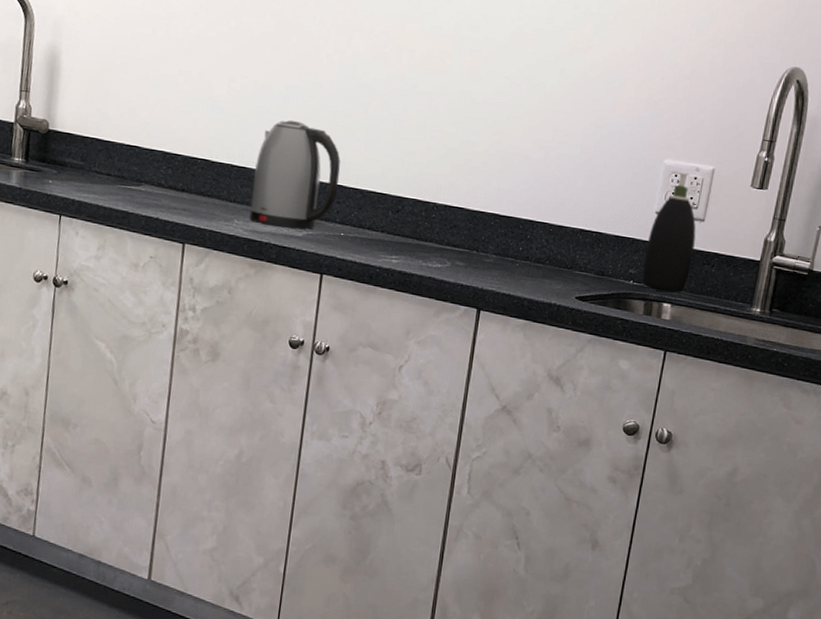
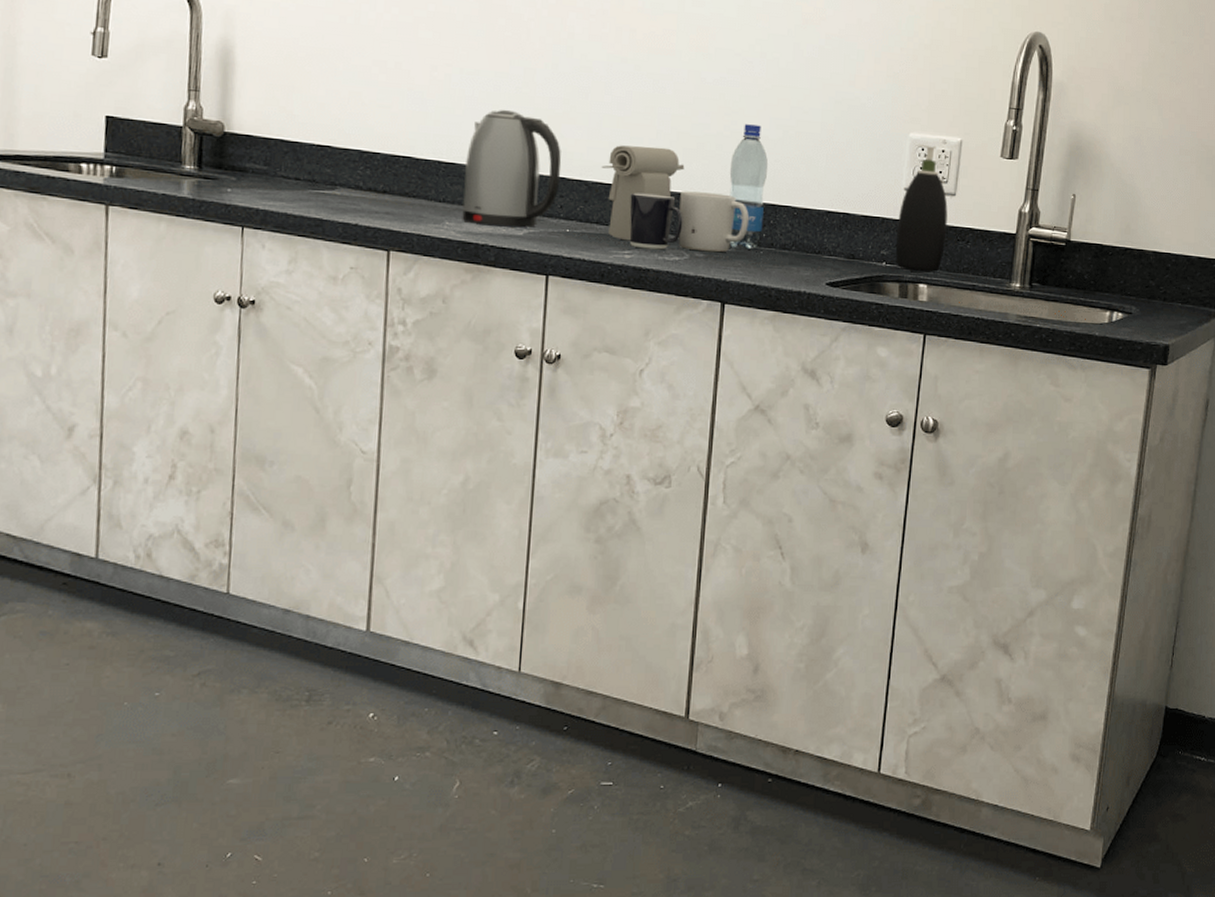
roll-top bag: none [376,158,452,247] -> present [601,145,685,241]
mug: none [397,202,447,257] -> present [629,192,683,250]
mug: none [441,203,508,263] -> present [678,191,750,253]
bottle: none [488,143,529,262] -> present [729,124,769,250]

